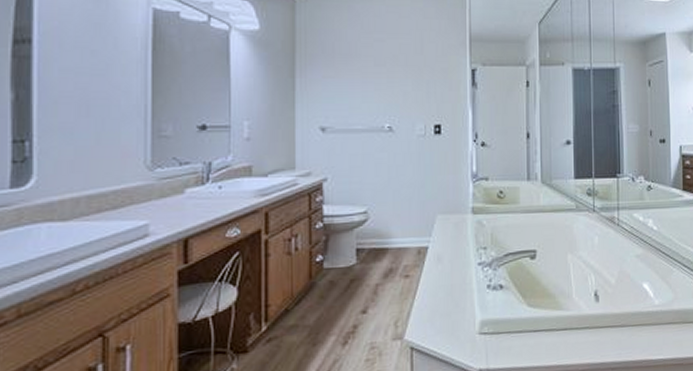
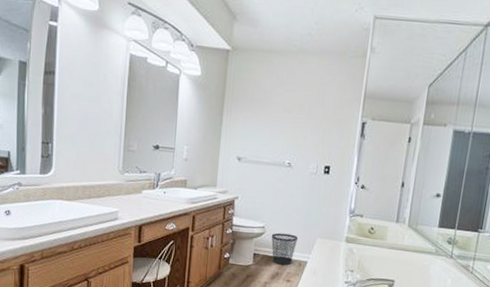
wastebasket: none [377,215,412,258] -> present [271,233,298,265]

